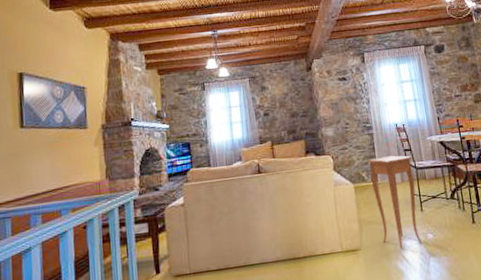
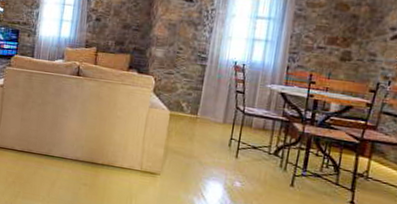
side table: present [367,155,422,249] -> none [185,91,245,187]

